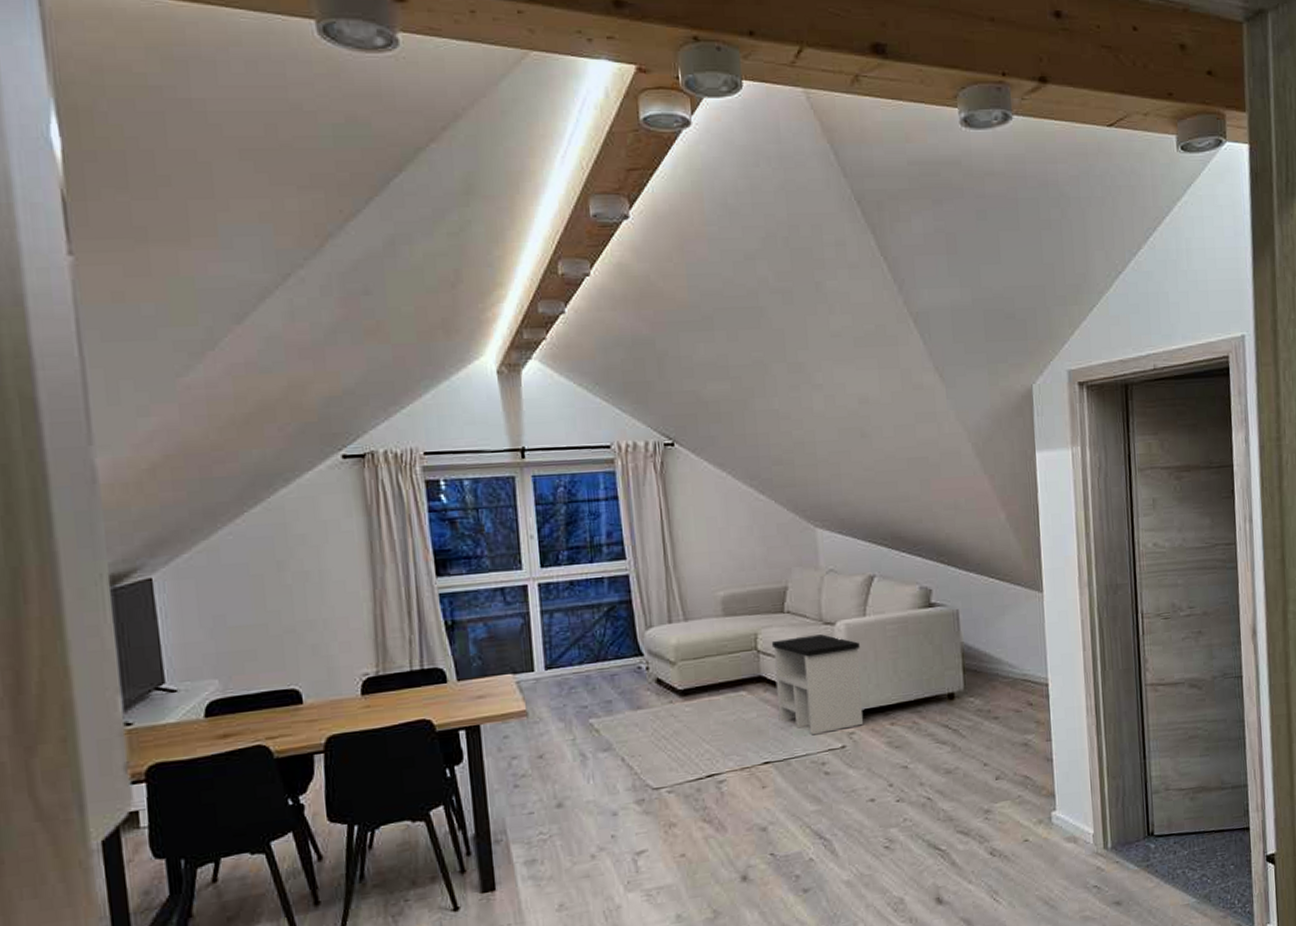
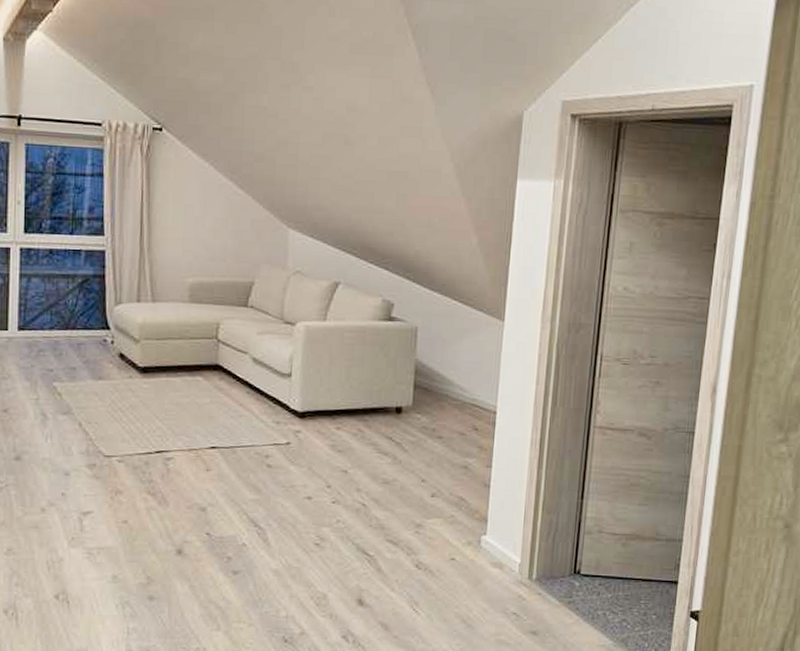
side table: present [771,634,863,736] -> none [230,332,317,428]

